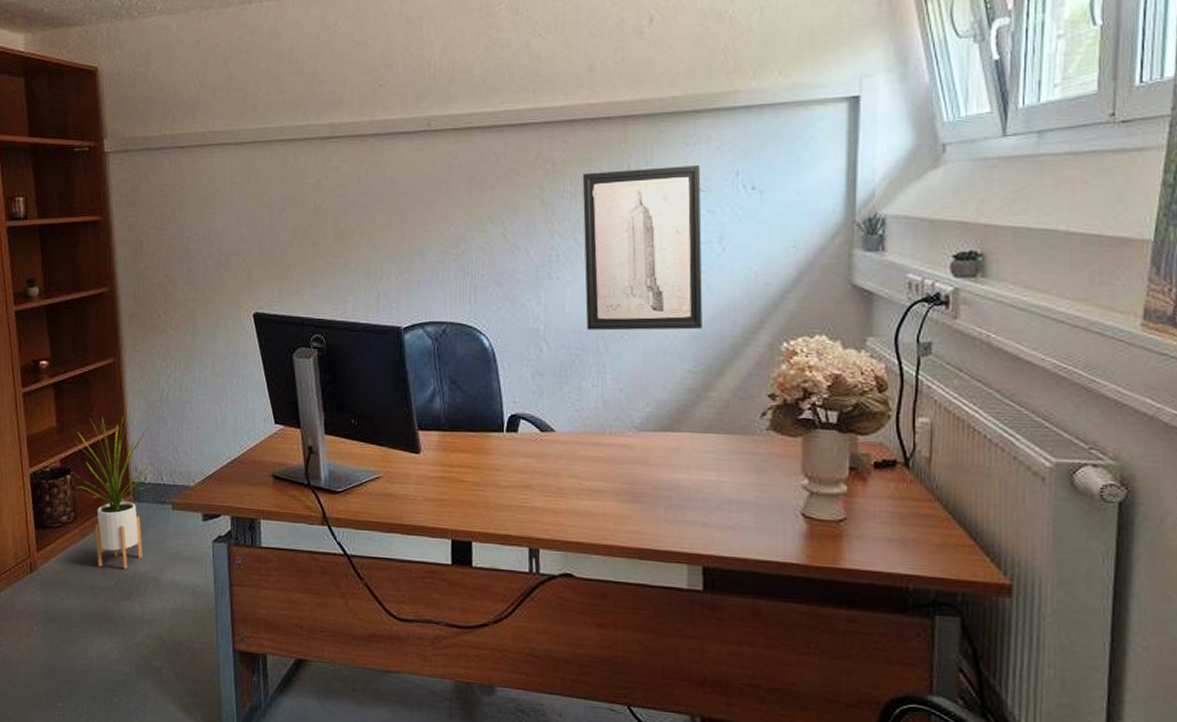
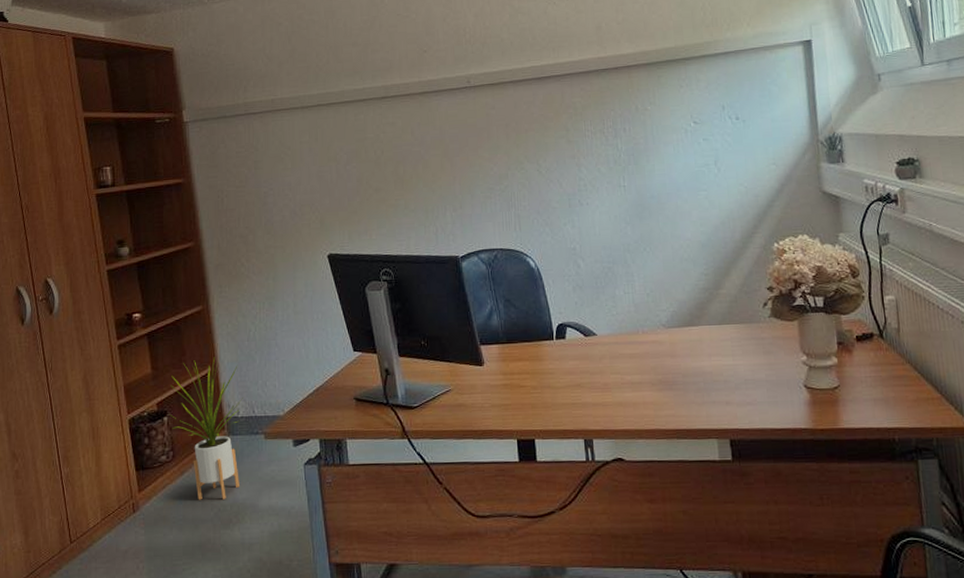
wall art: present [582,164,703,331] -> none [599,102,709,246]

